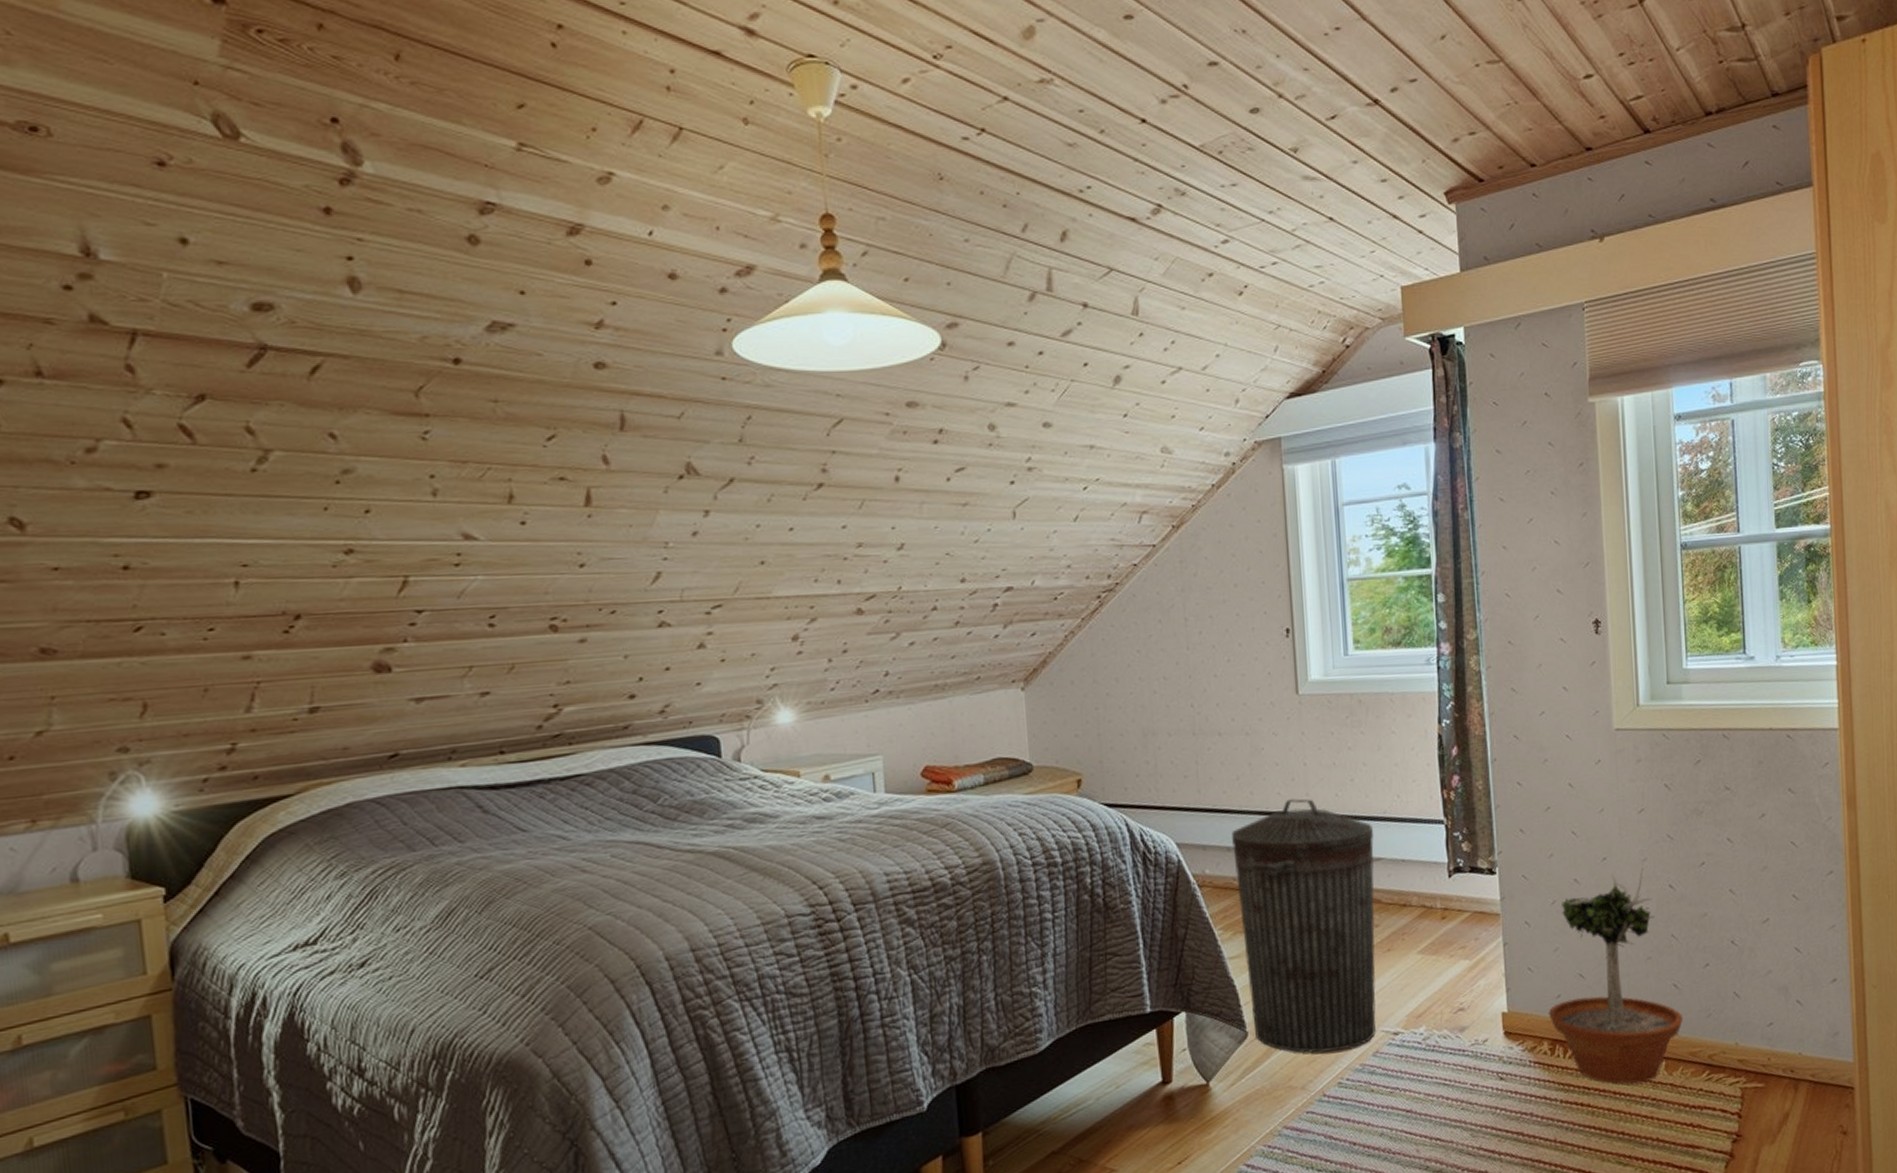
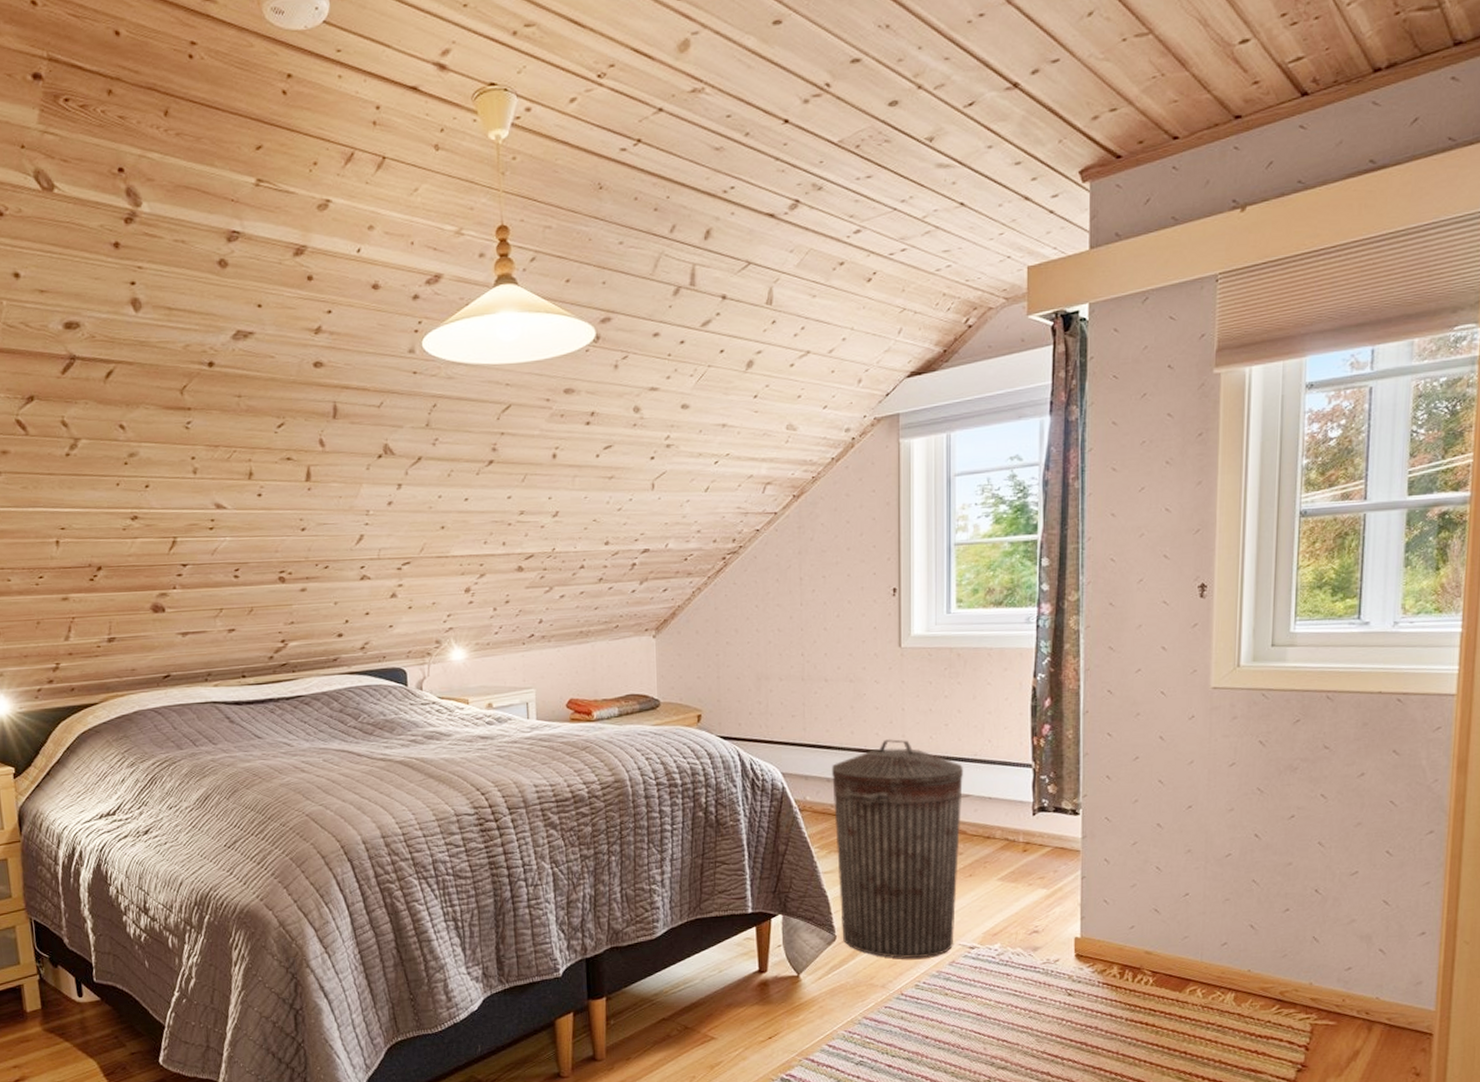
potted tree: present [1548,863,1683,1085] -> none [1120,813,1257,1011]

